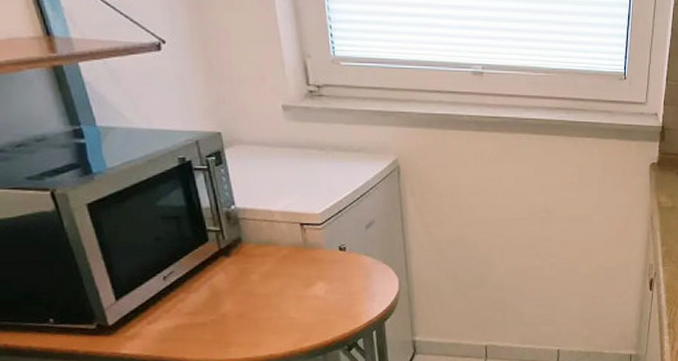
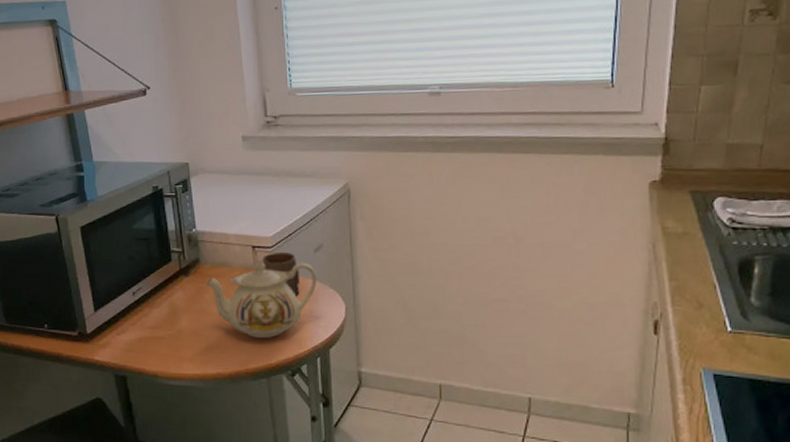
teapot: none [251,237,370,316] -> present [206,260,317,338]
cup: none [312,229,353,273] -> present [262,253,301,296]

